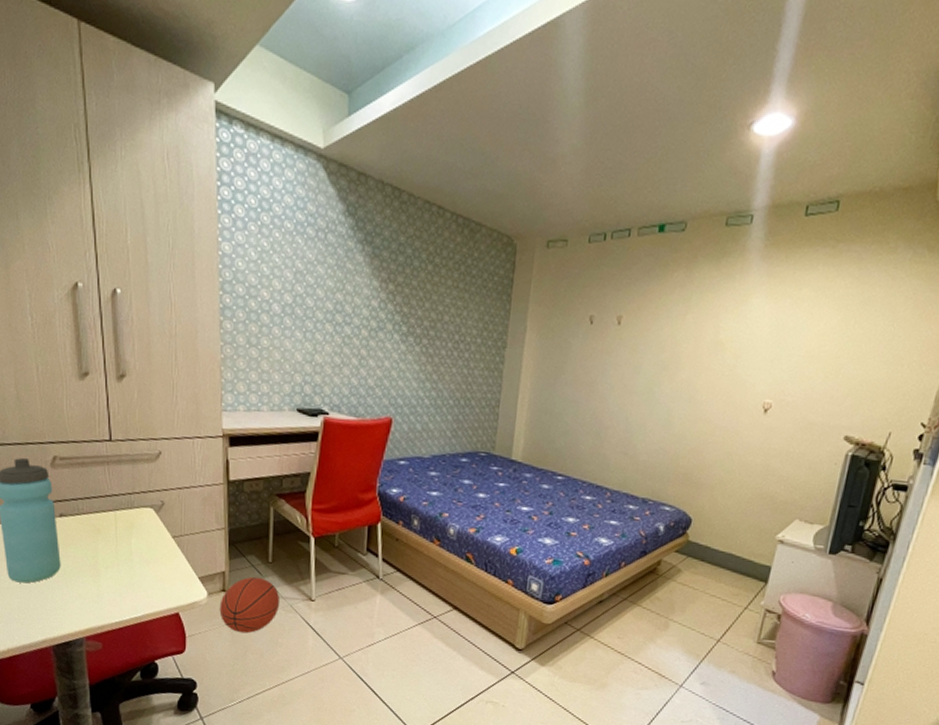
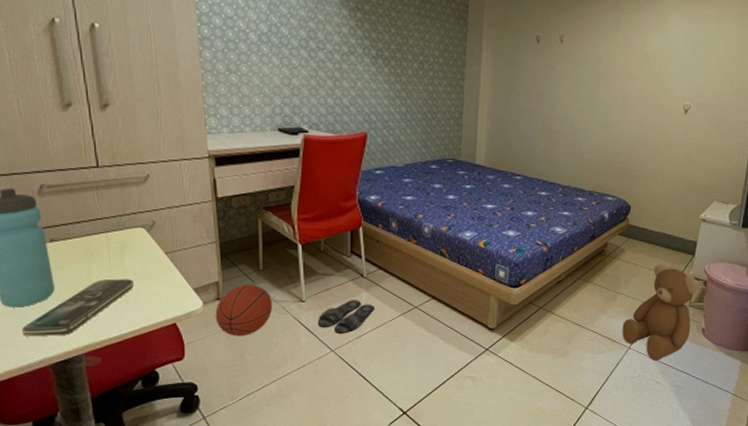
mobile phone: none [26,560,139,616] -> present [21,278,134,337]
slippers: none [327,603,389,640] -> present [318,300,374,334]
teddy bear: none [673,590,771,705] -> present [622,264,699,361]

